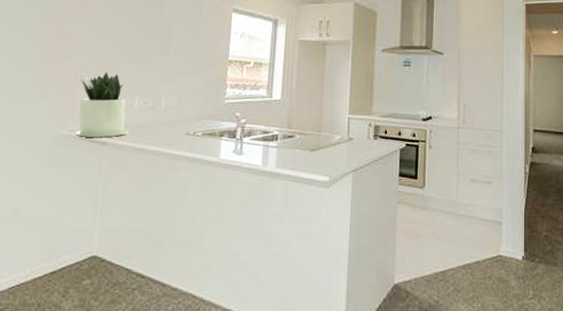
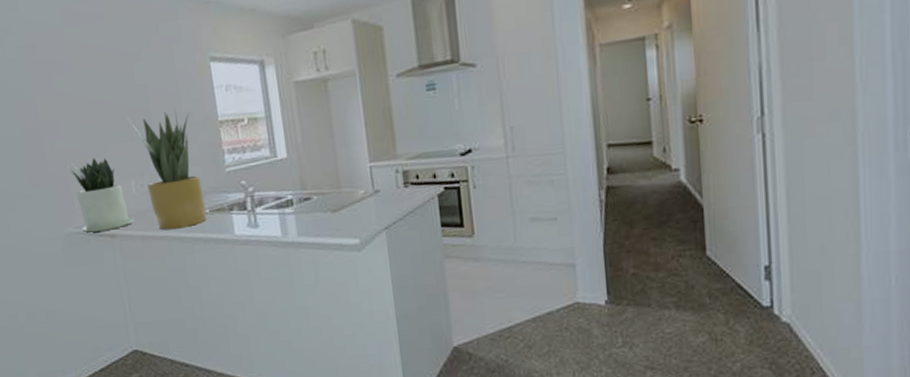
planter: none [147,44,205,146] -> present [127,109,207,231]

